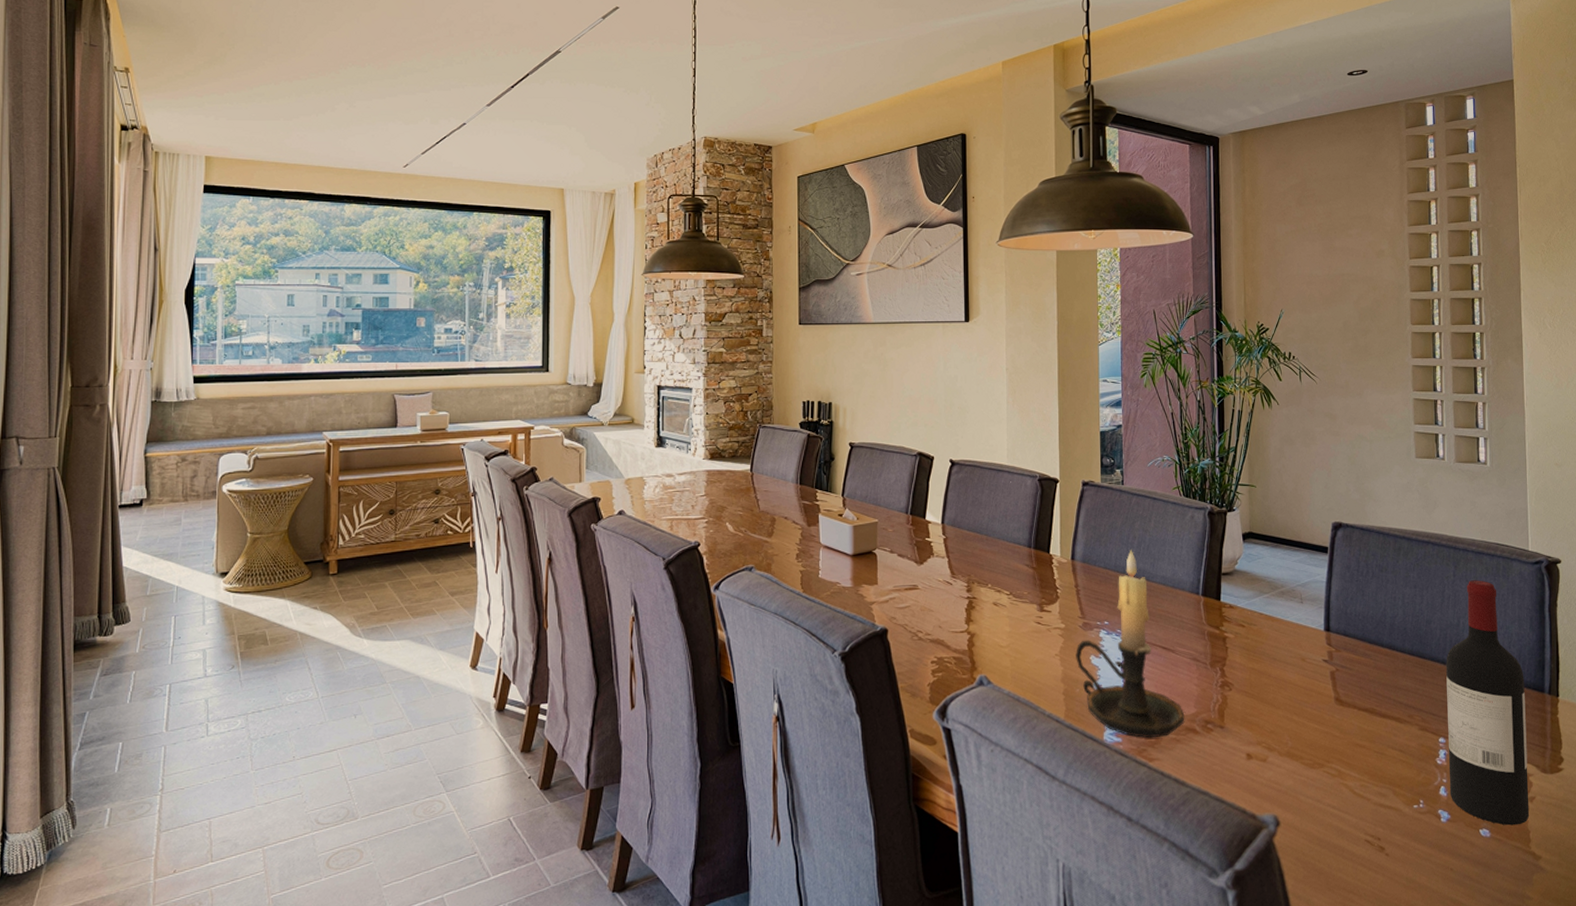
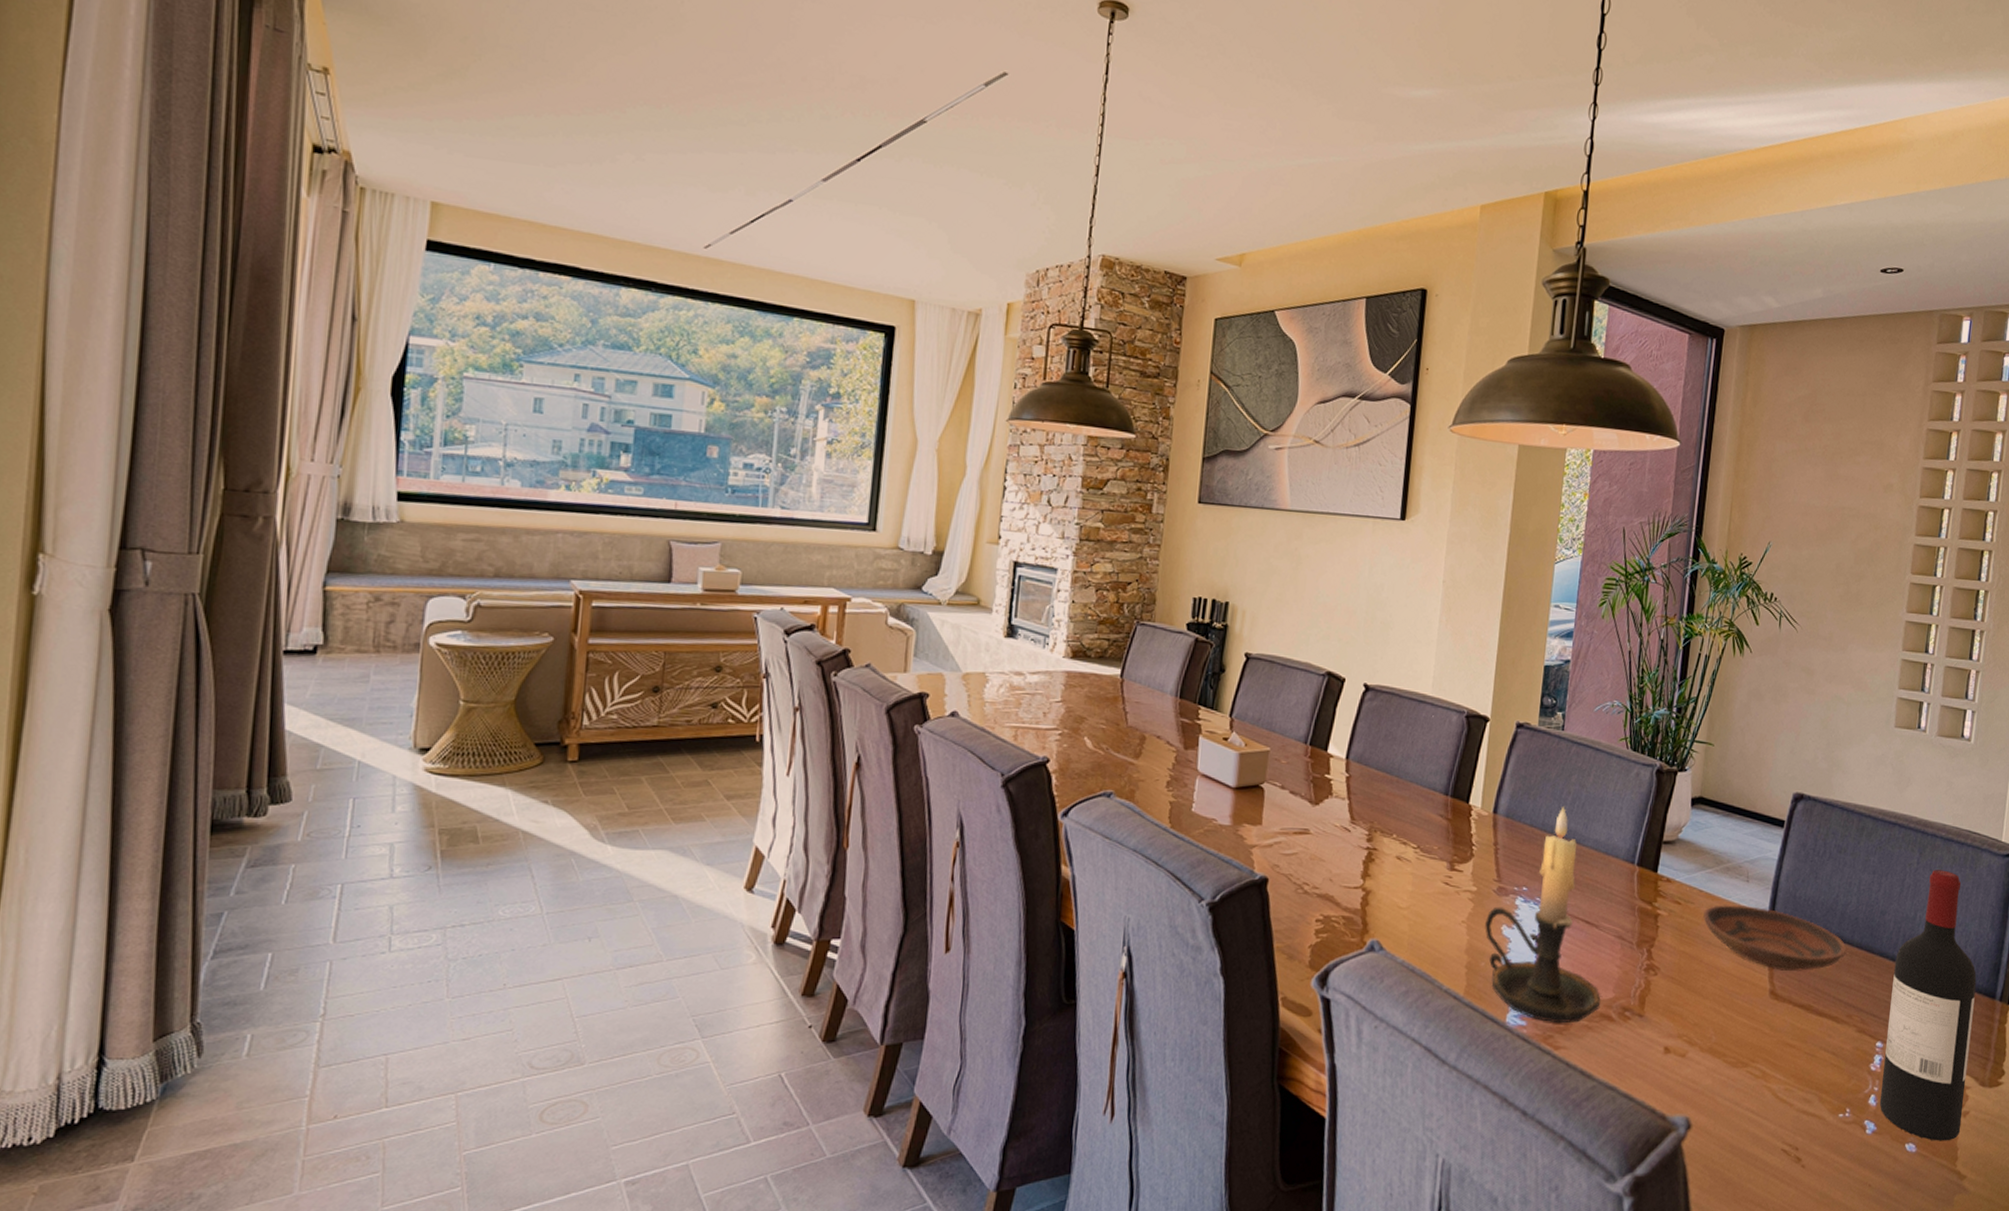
bowl: none [1266,624,1400,679] -> present [1703,905,1847,971]

